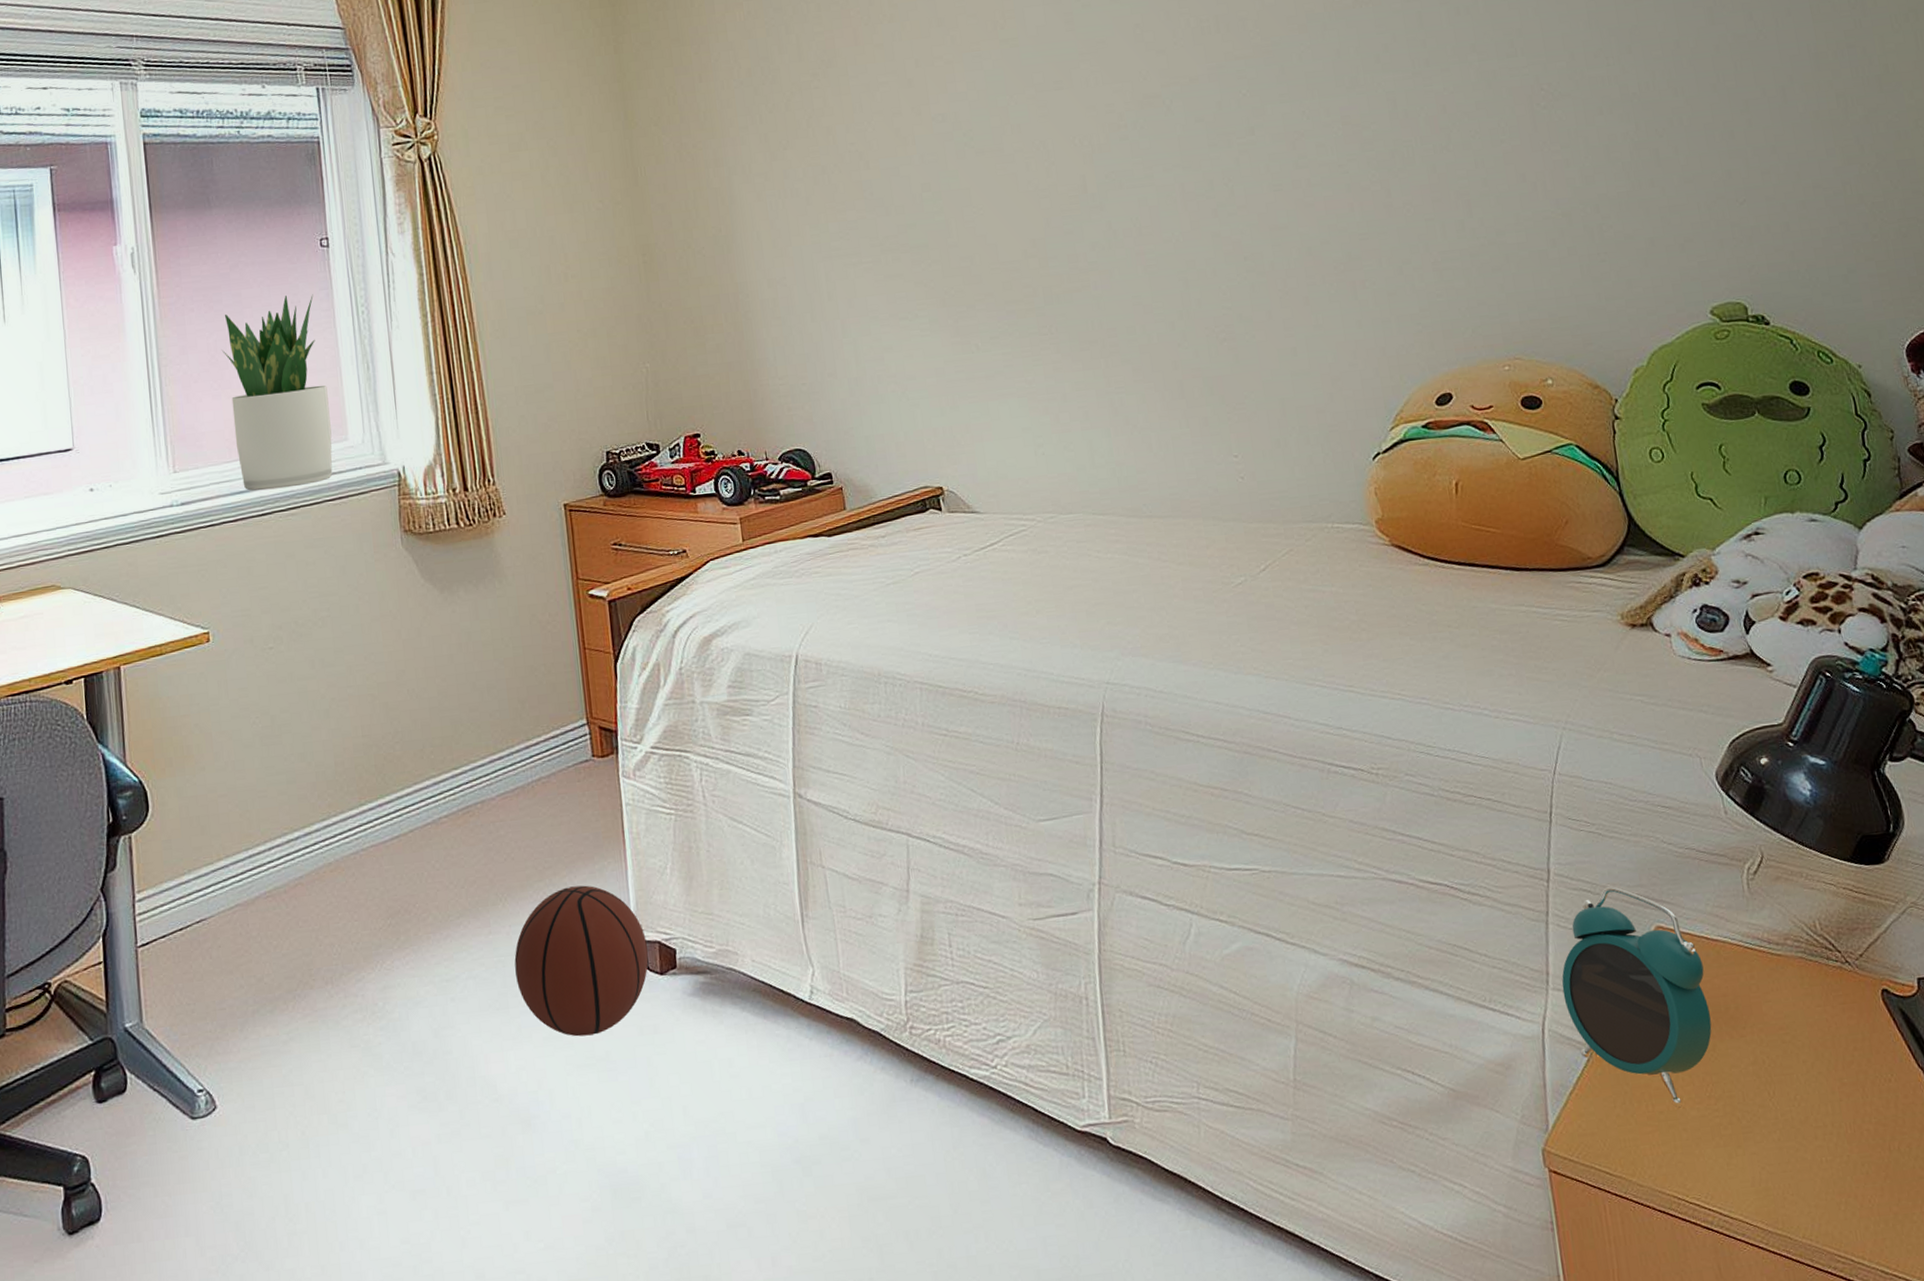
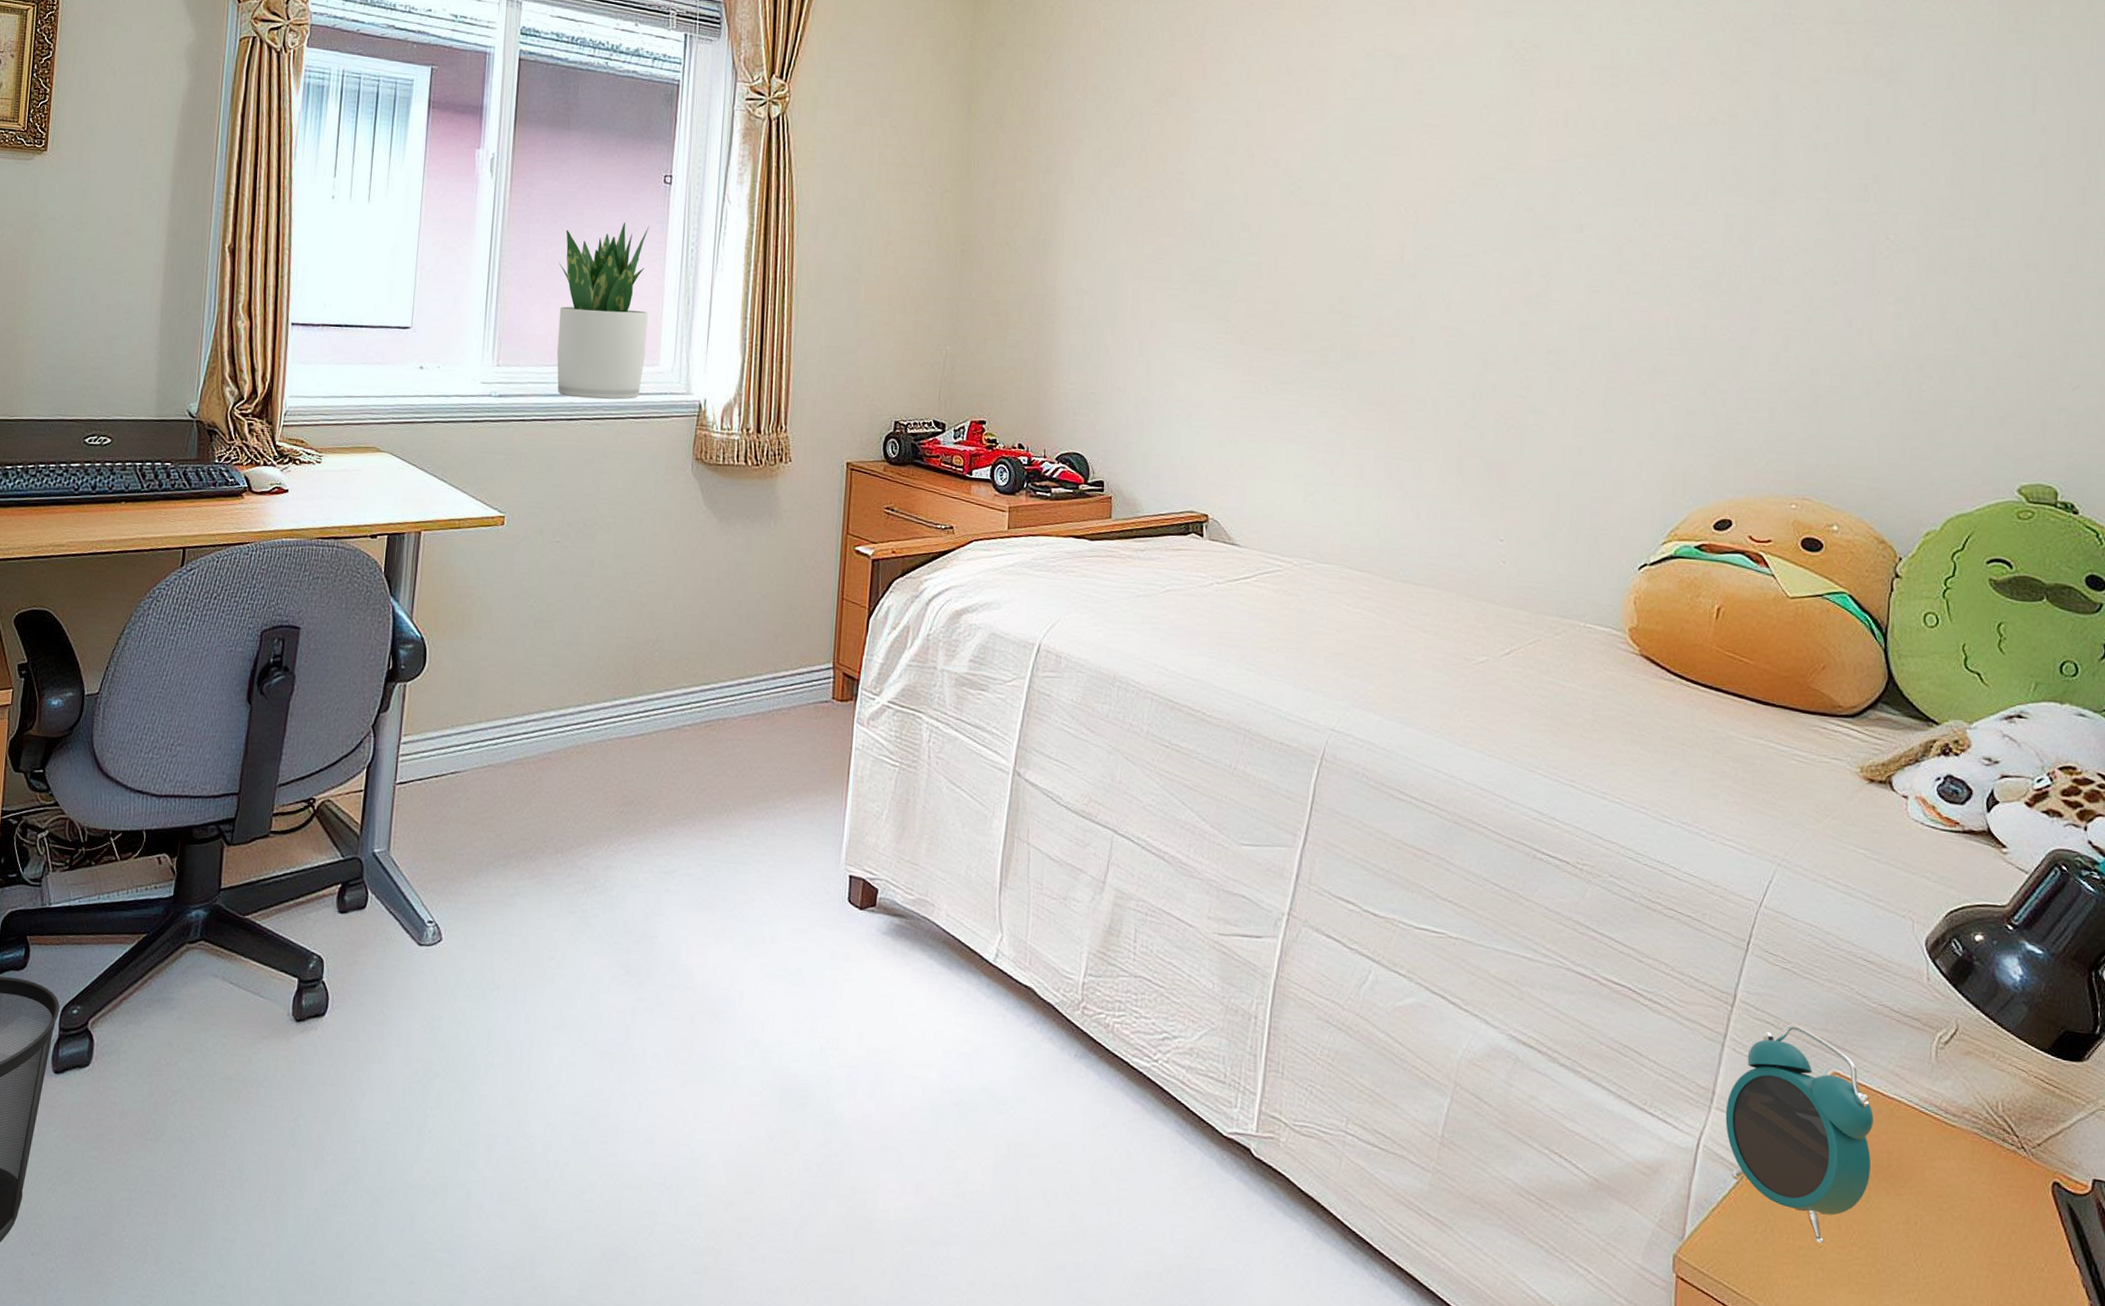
basketball: present [514,885,648,1037] -> none [727,812,852,950]

